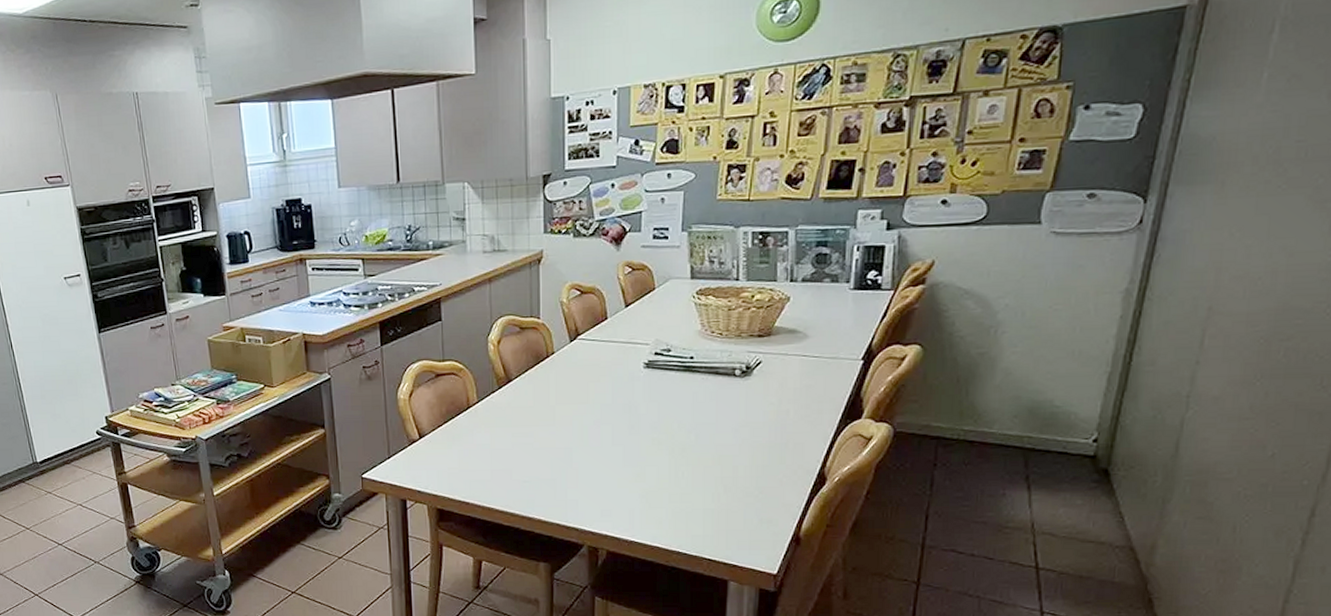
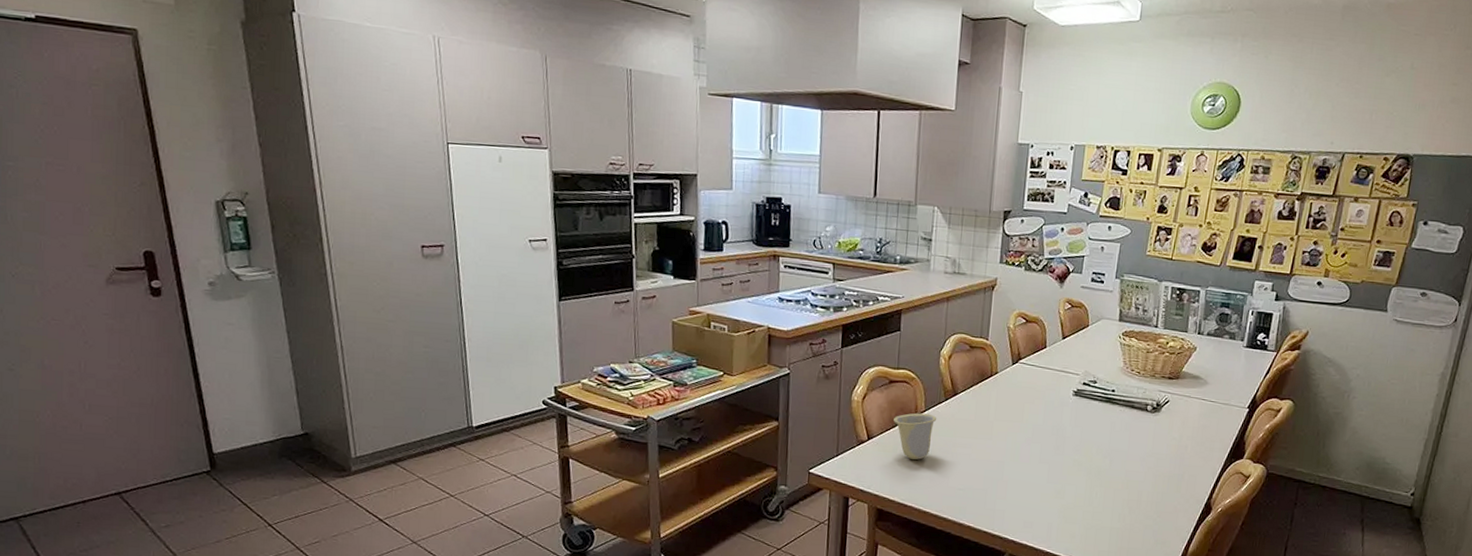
cup: none [445,404,492,454] -> present [894,413,937,460]

